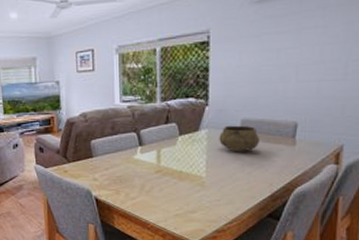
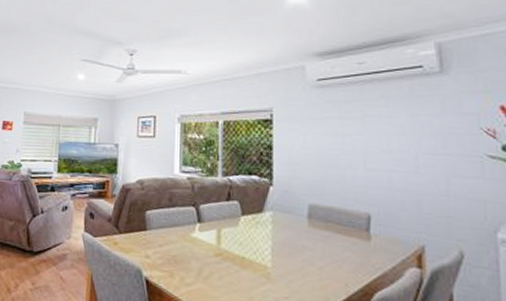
decorative bowl: present [219,125,259,152] -> none [285,209,330,242]

